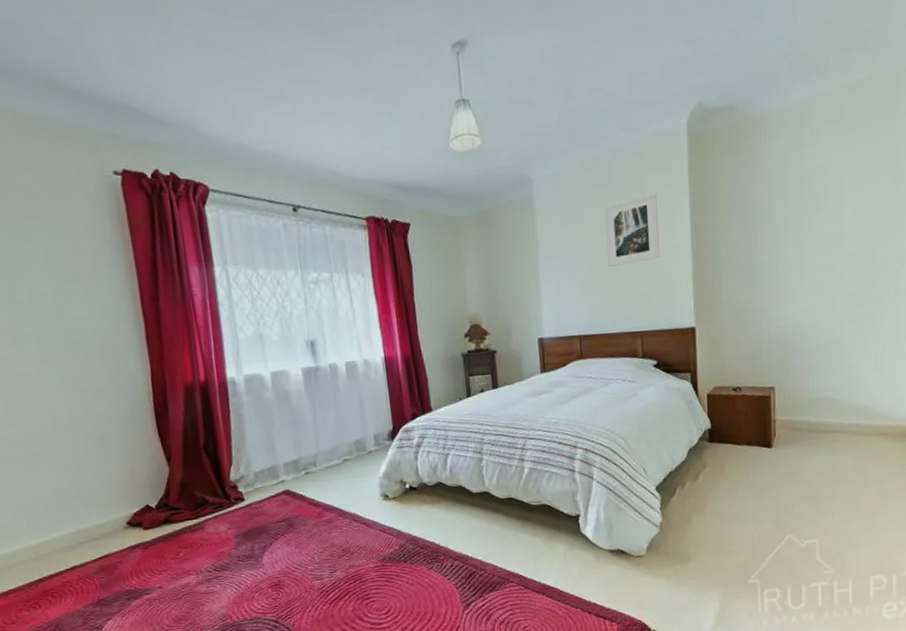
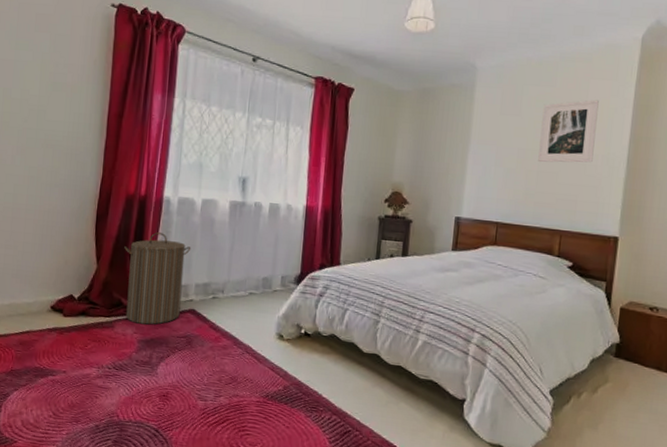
laundry hamper: none [195,417,274,519] -> present [124,232,191,325]

